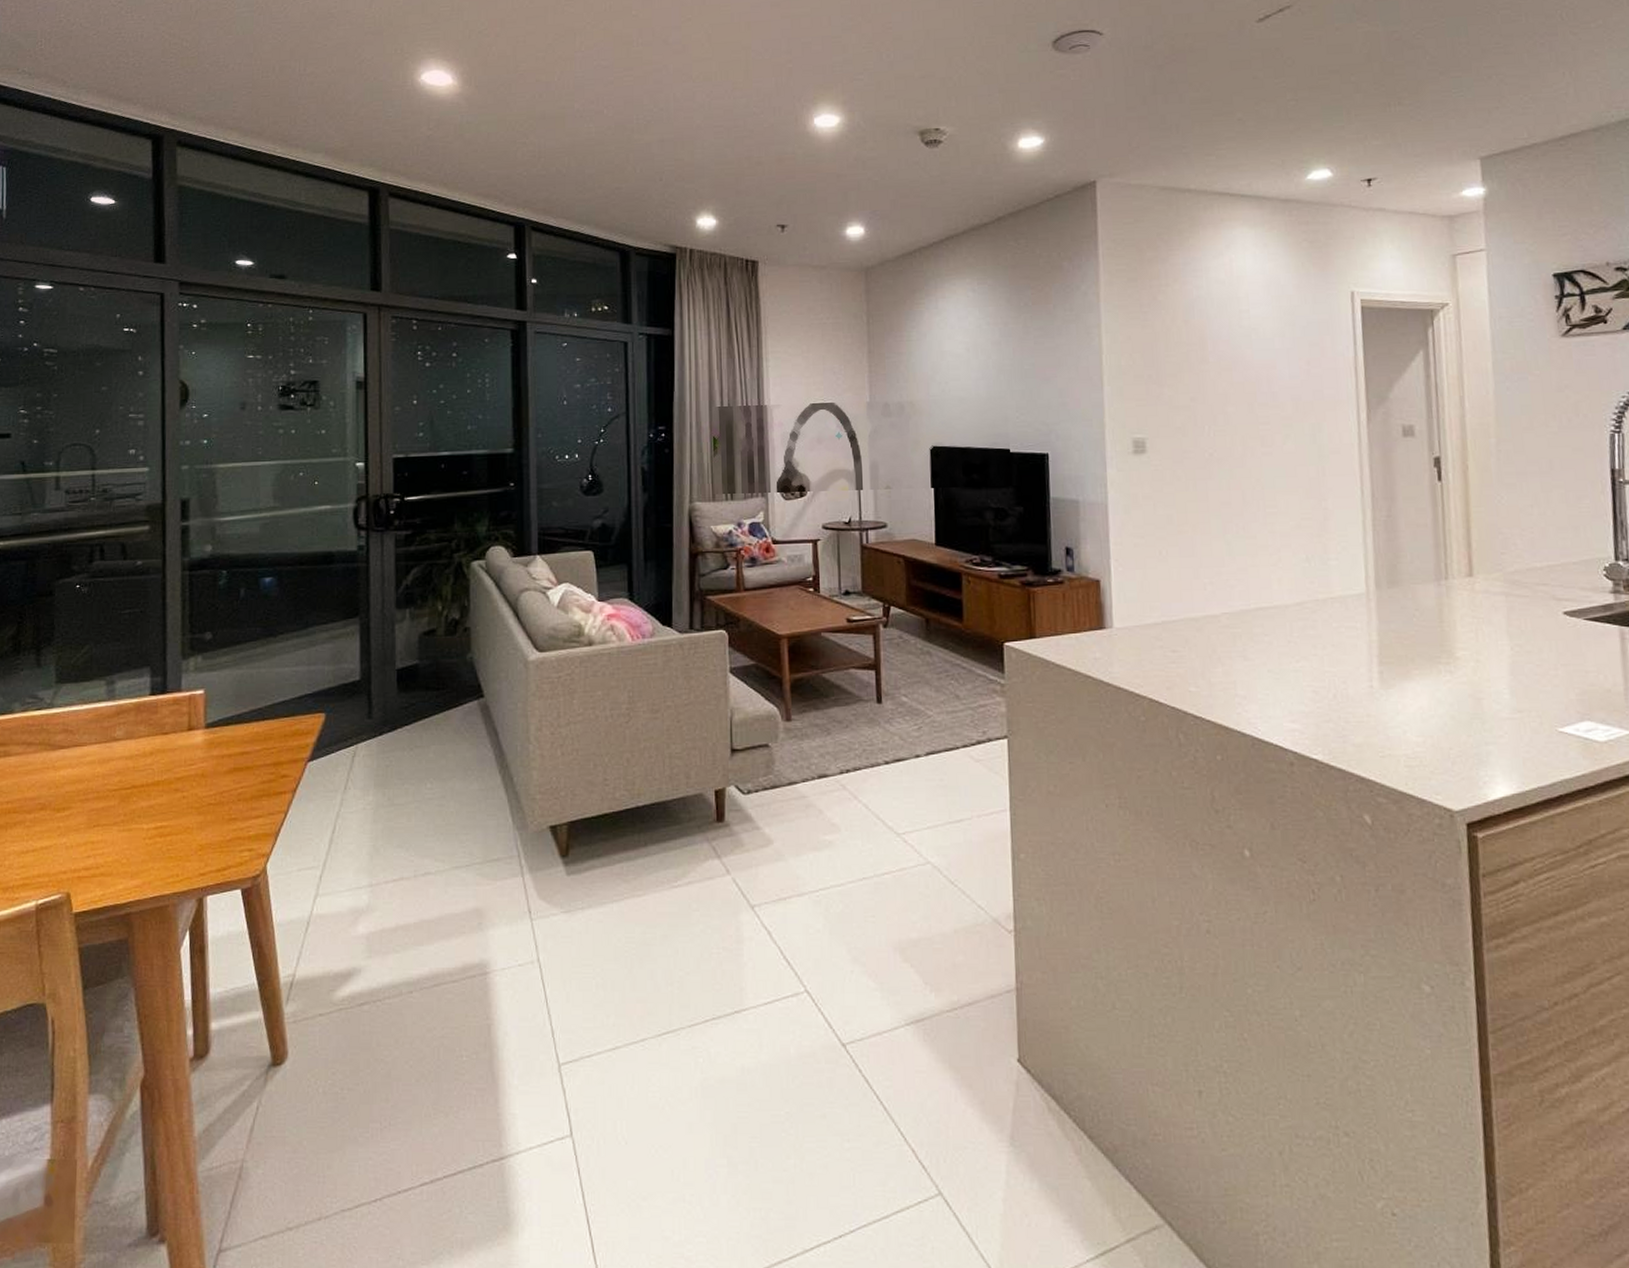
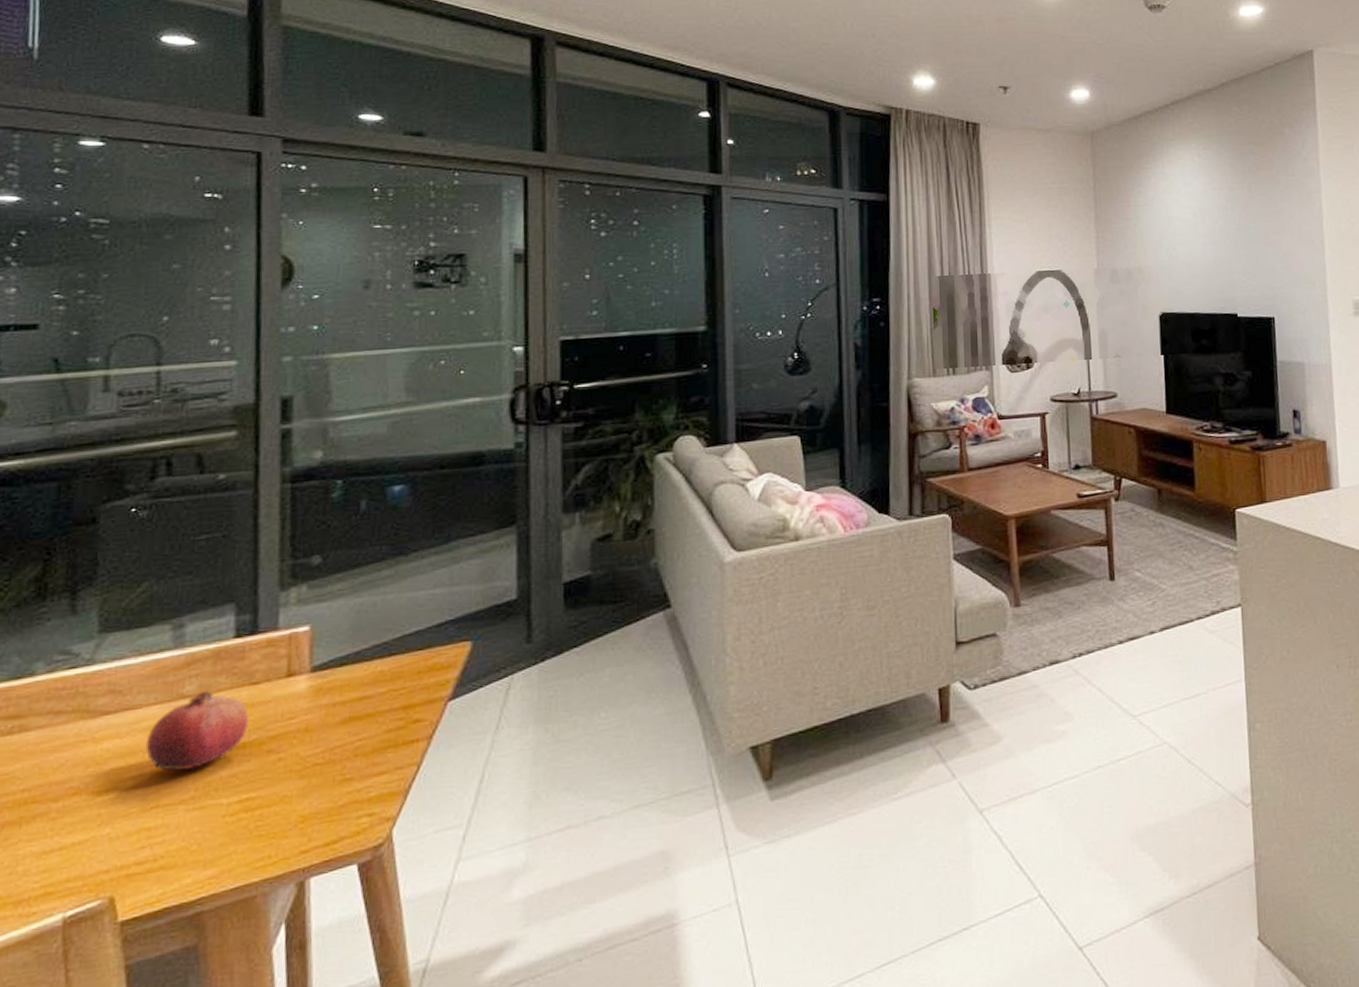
fruit: none [89,737,162,798] -> present [145,691,250,771]

